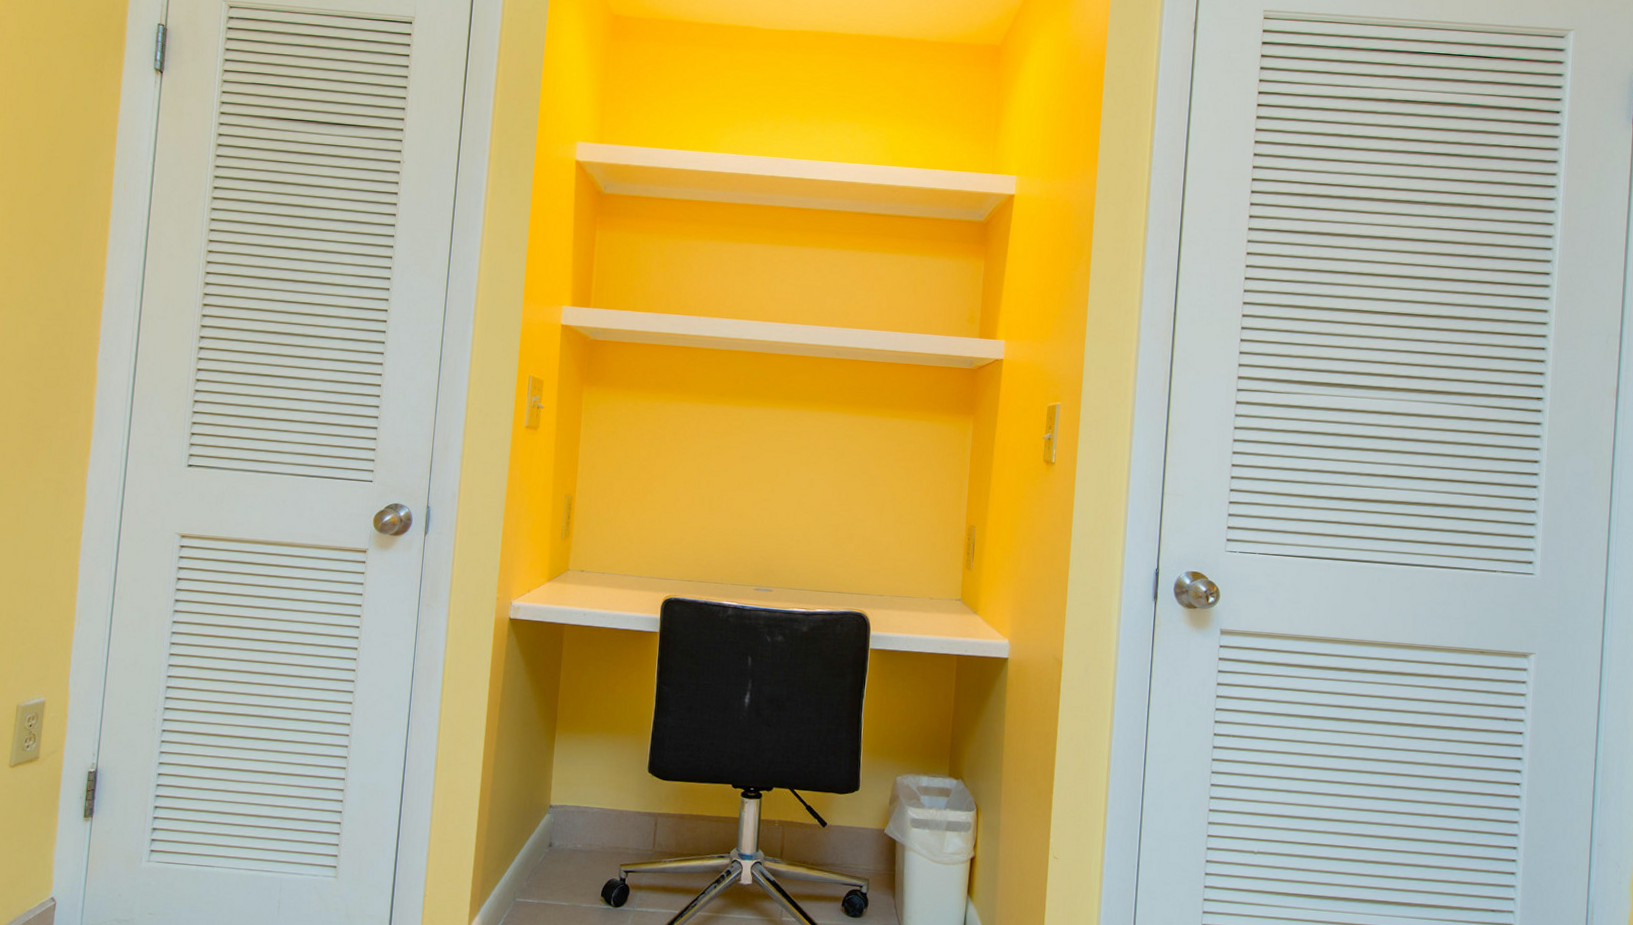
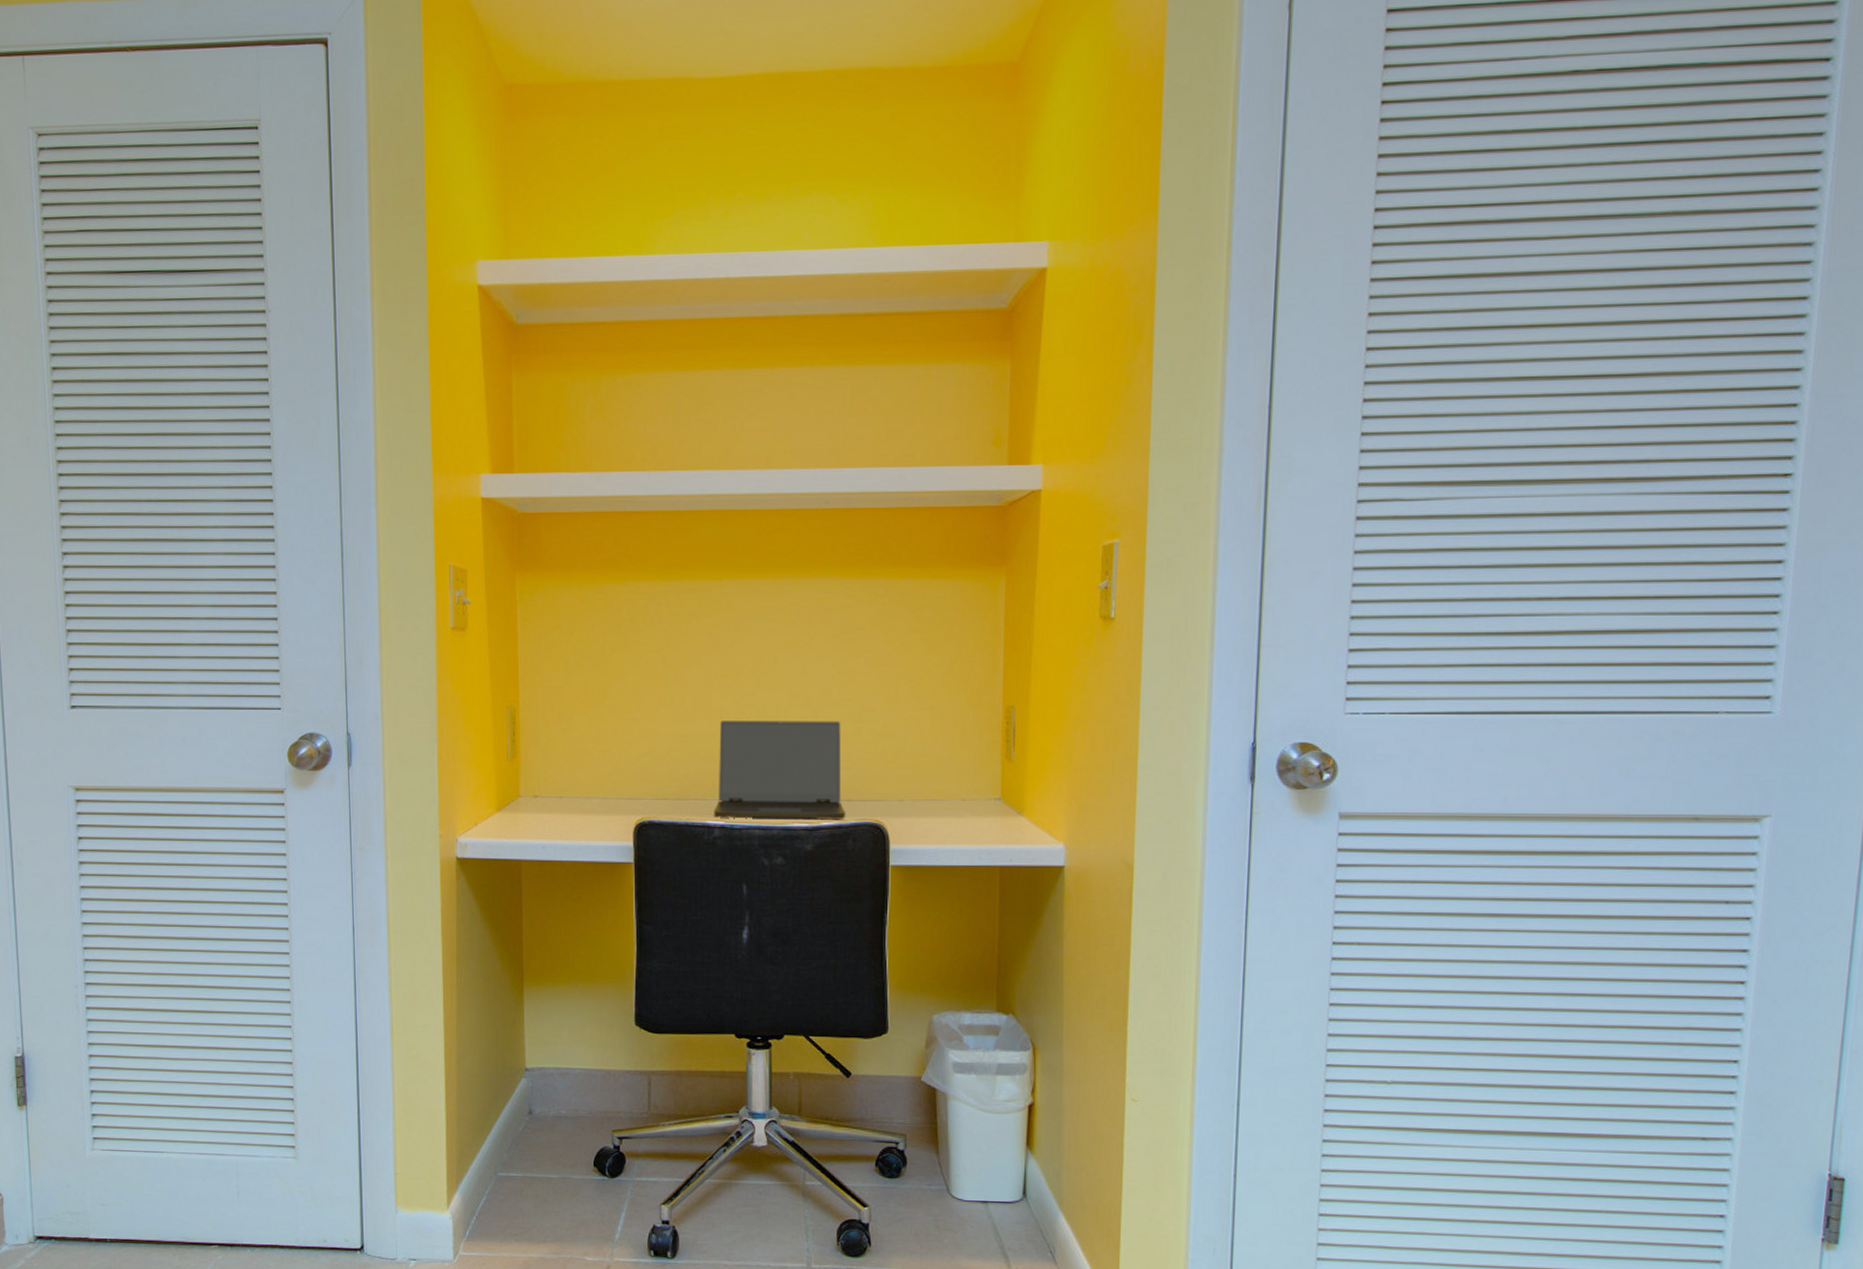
laptop: none [729,519,837,607] -> present [714,720,845,819]

